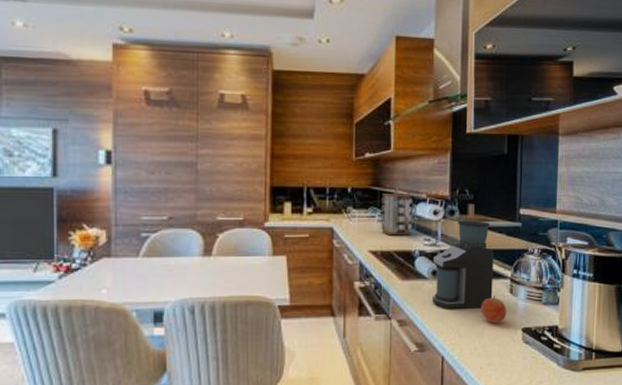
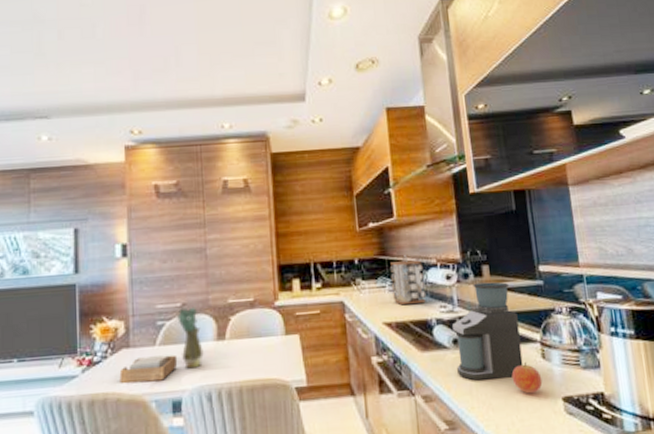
napkin holder: none [99,267,161,293] -> present [119,354,178,384]
vase: none [161,220,189,282] -> present [176,306,204,369]

